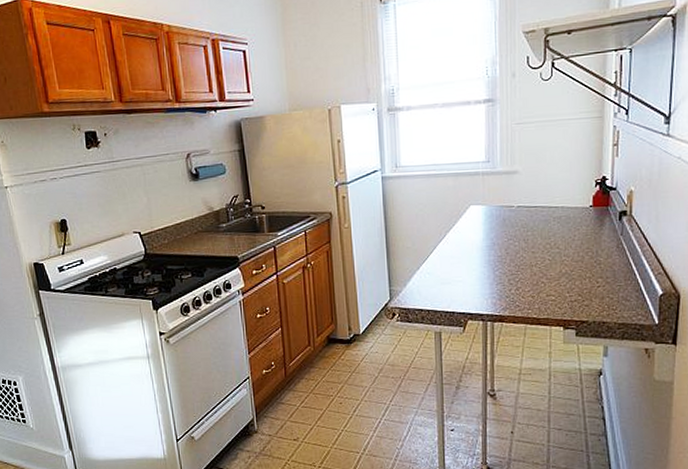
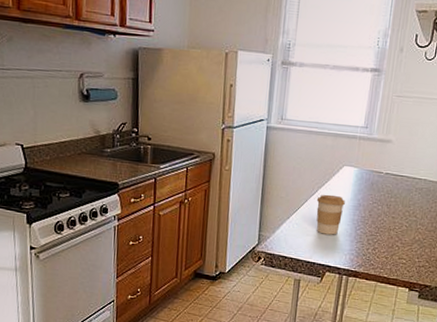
coffee cup: none [446,237,477,281] -> present [316,194,345,235]

